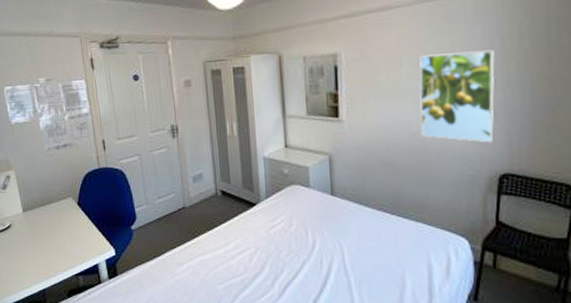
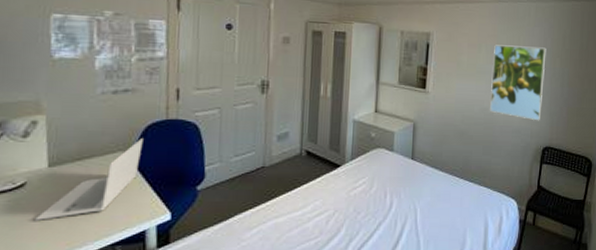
laptop: none [20,186,85,254] -> present [33,138,143,221]

